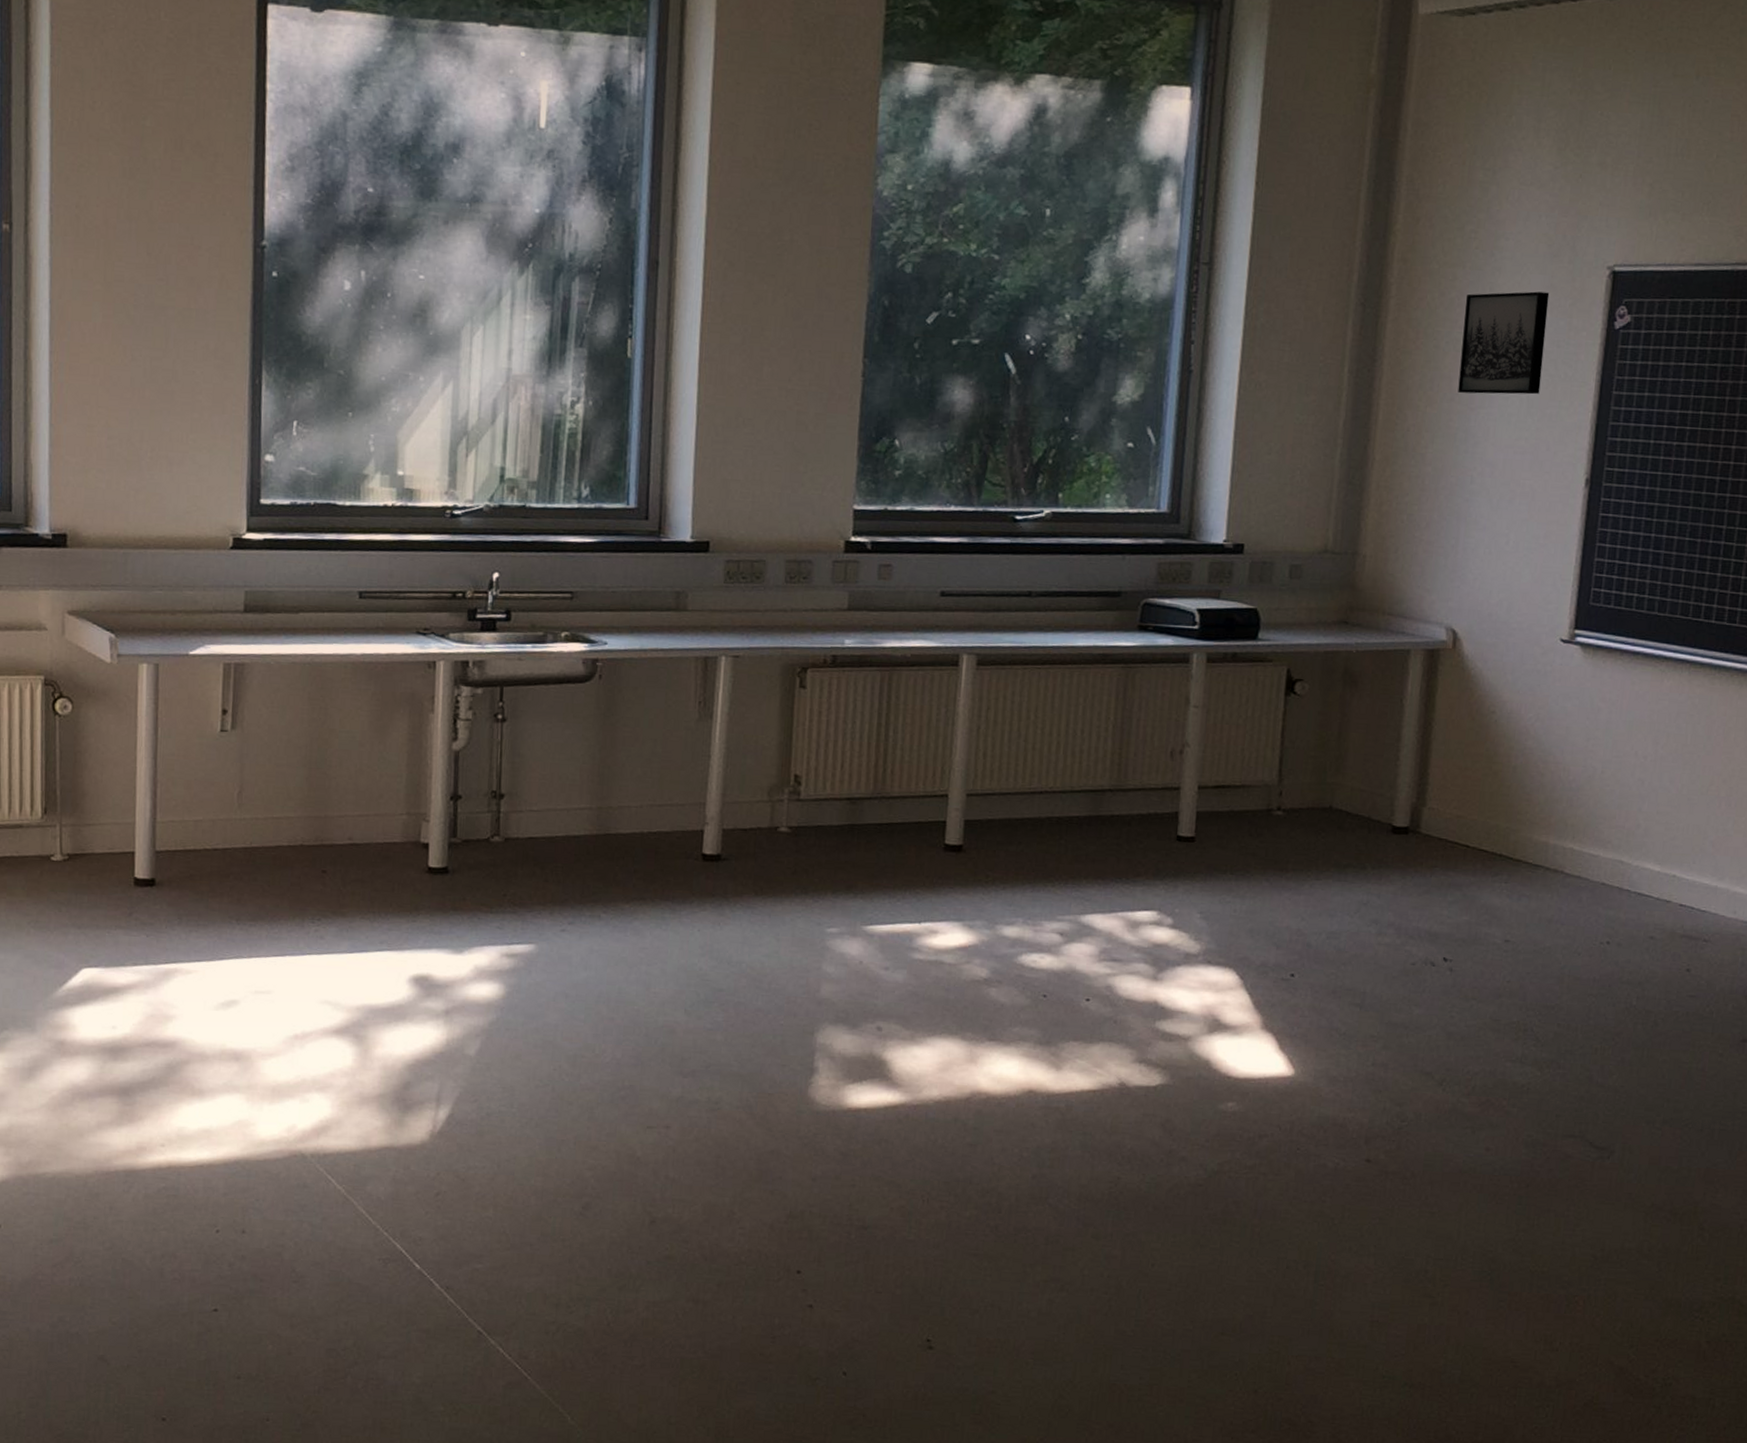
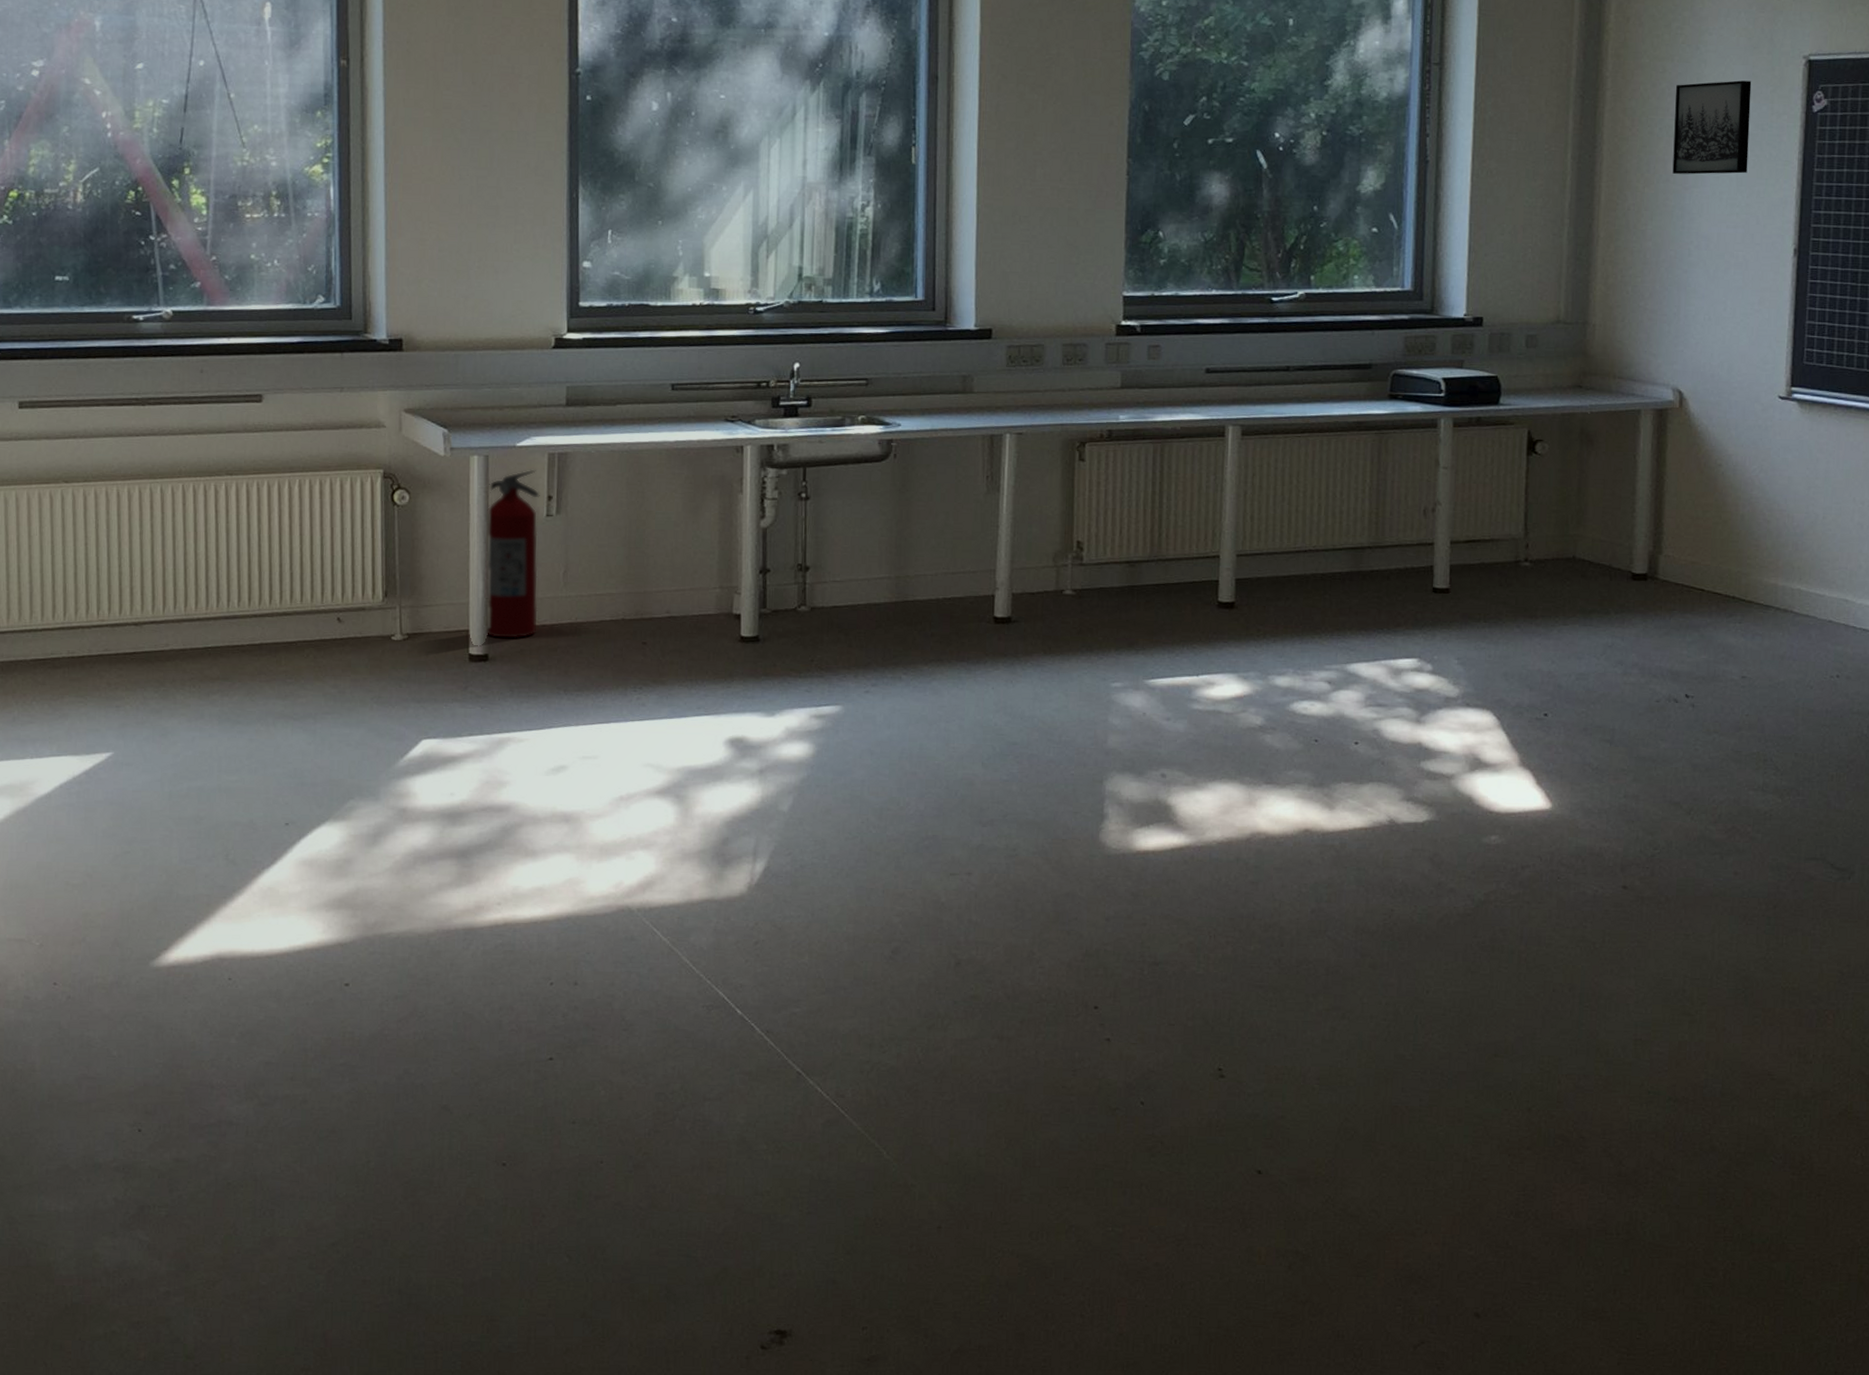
fire extinguisher: none [154,680,214,863] -> present [487,469,540,638]

